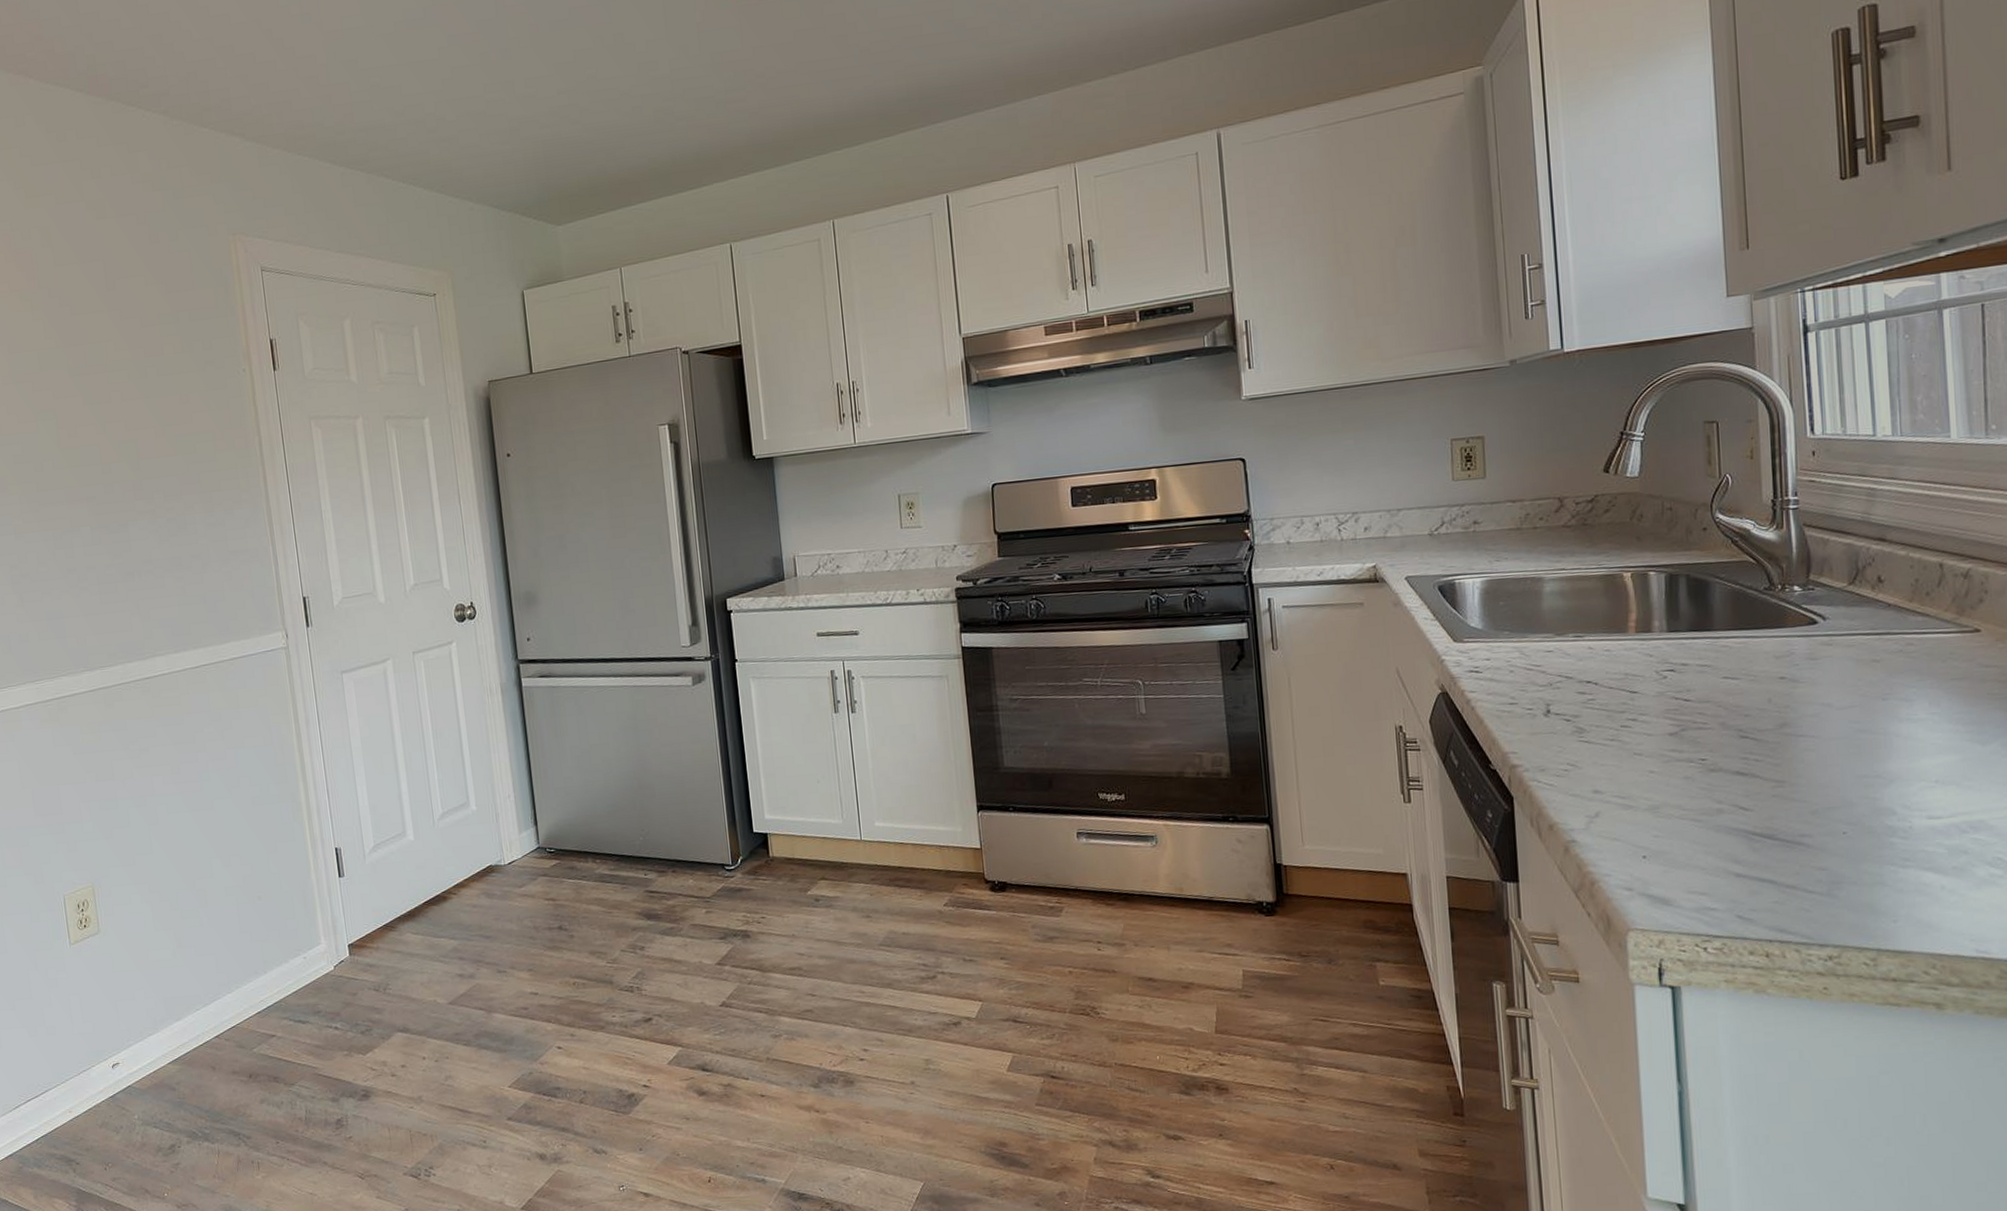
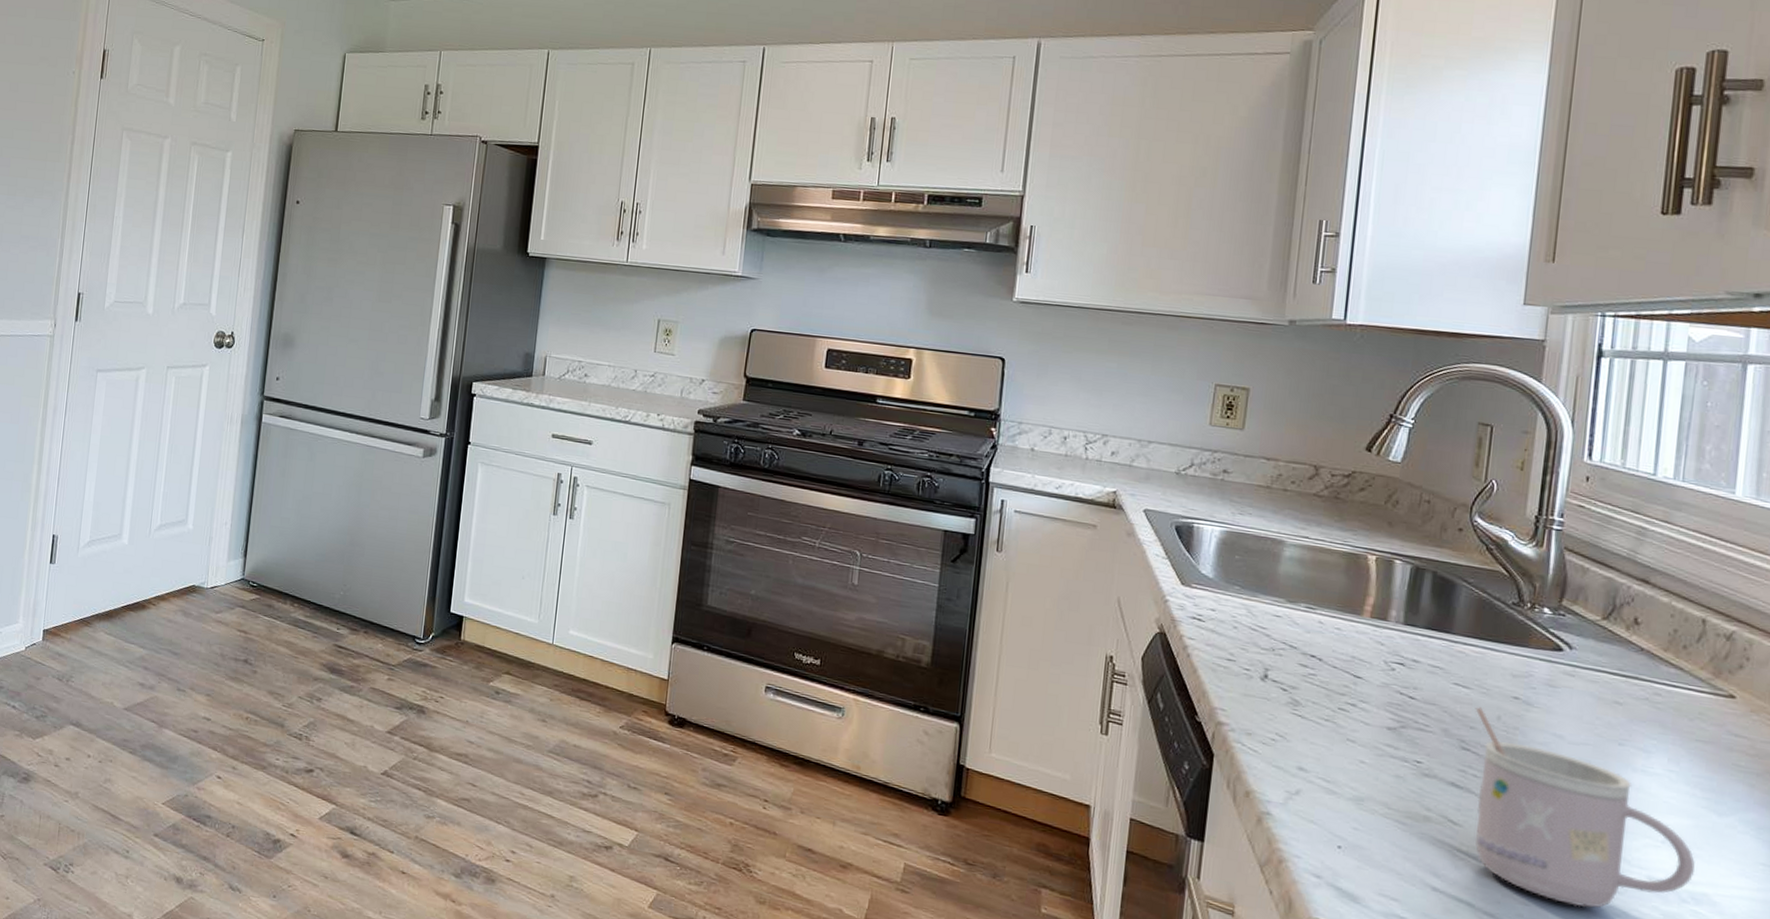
mug: none [1746,694,1969,861] -> present [1474,707,1695,908]

